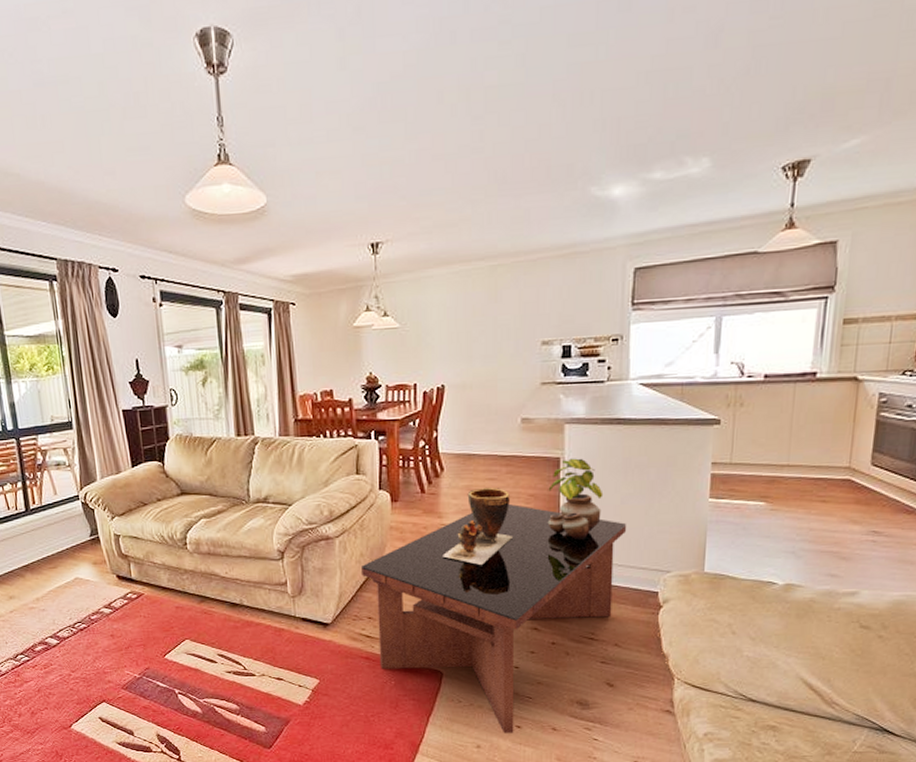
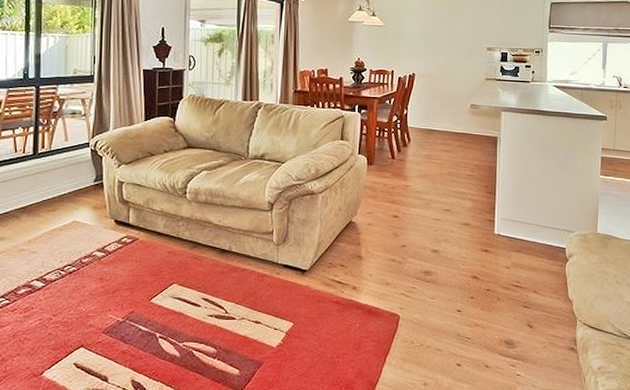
coffee table: present [362,504,627,733] -> none [339,172,544,371]
clay pot: present [443,487,512,565] -> none [405,157,461,221]
potted plant: present [547,458,604,541] -> none [487,138,528,204]

